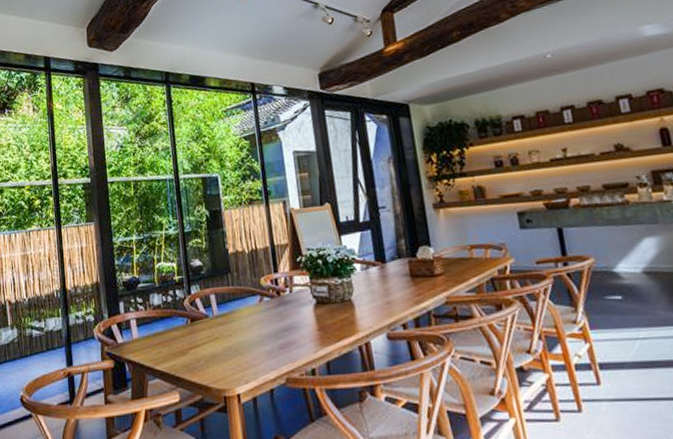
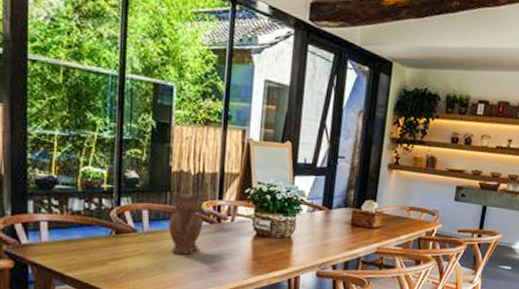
teapot: none [234,269,266,335] -> present [168,192,203,255]

